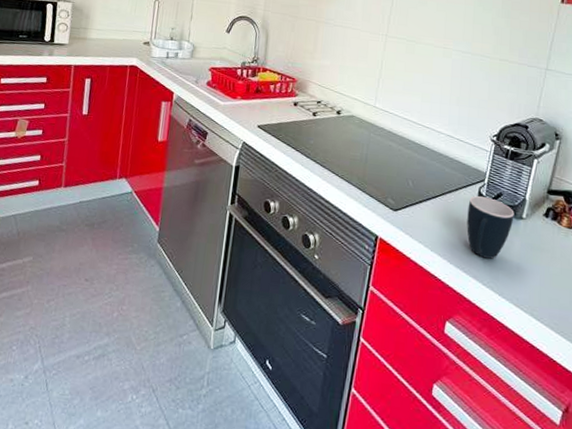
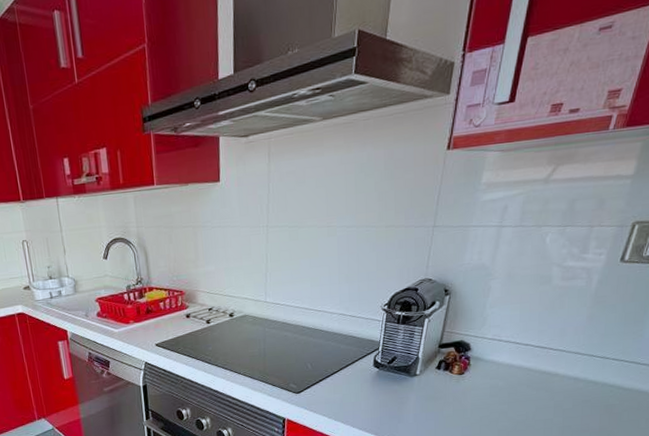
mug: present [467,196,514,259] -> none [365,363,409,417]

